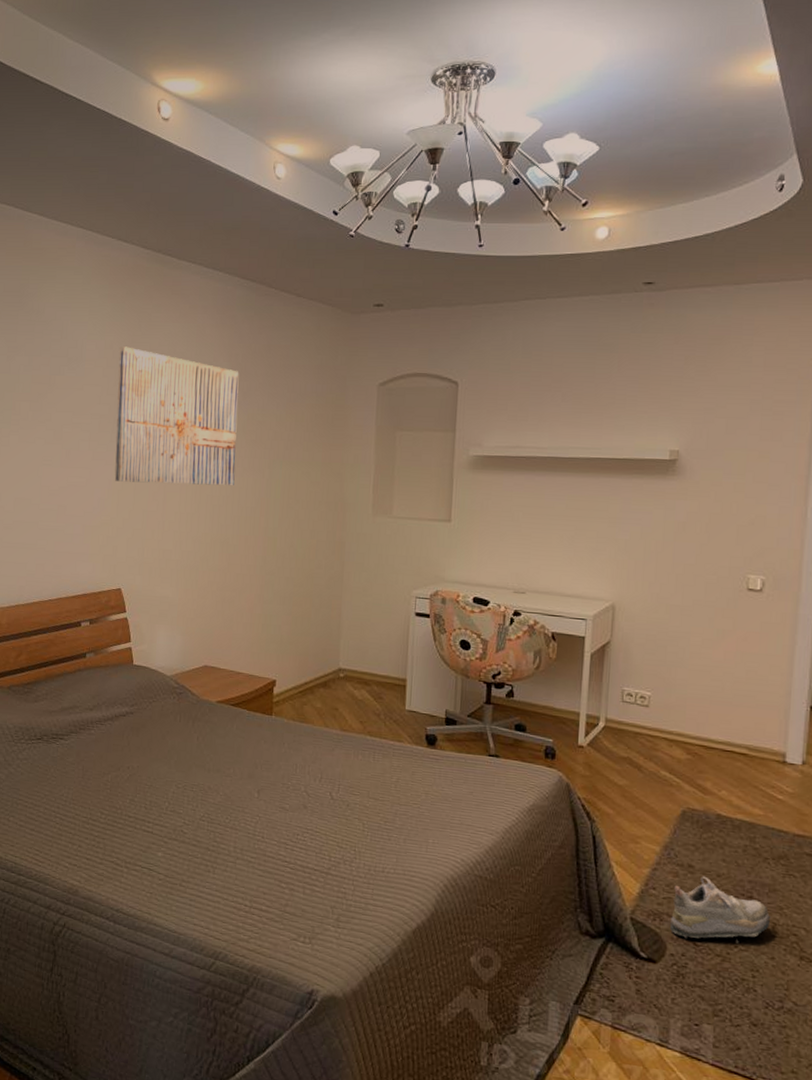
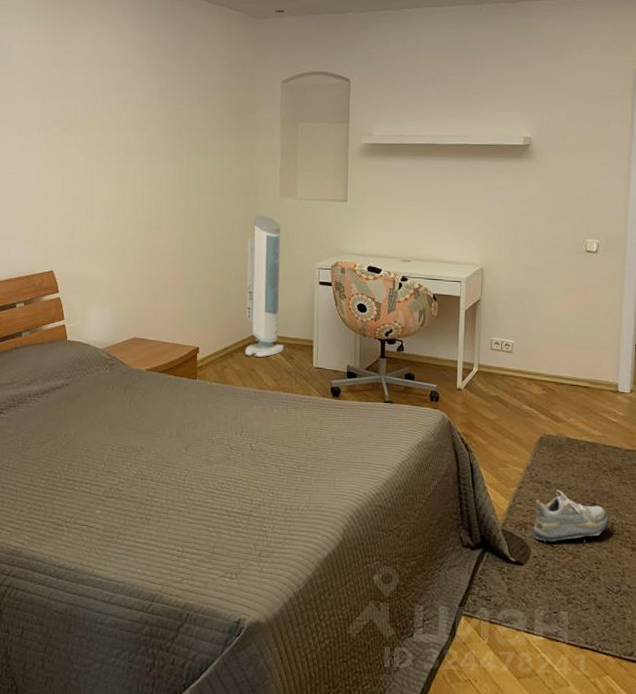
wall art: present [114,346,239,486] -> none [43,46,157,174]
air purifier: none [327,534,373,696] -> present [245,215,284,358]

